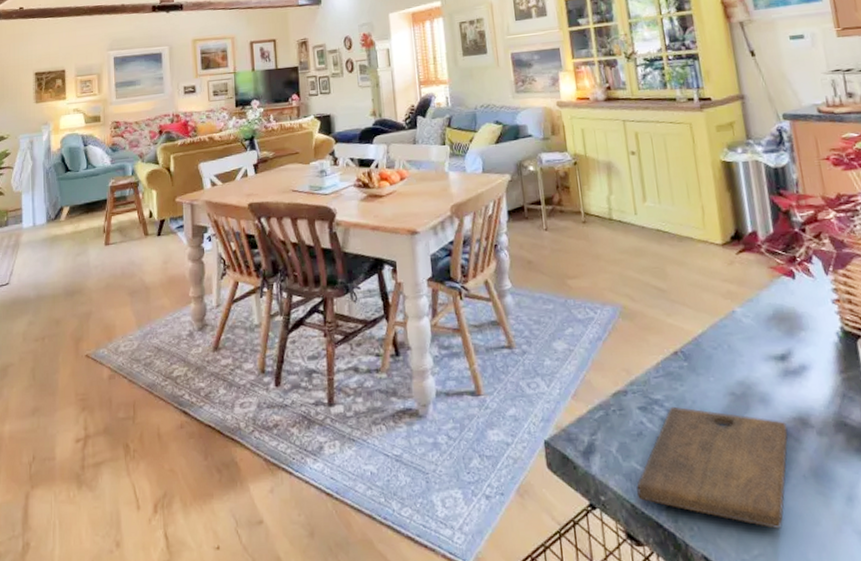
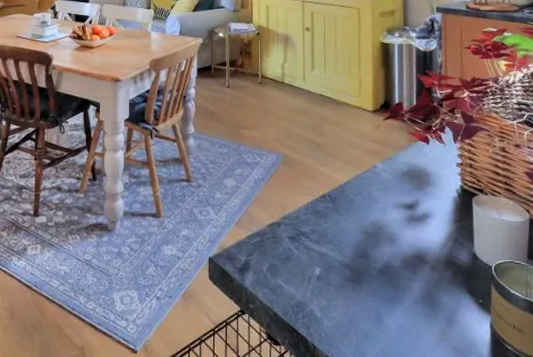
cutting board: present [636,406,788,529] -> none [280,238,407,340]

